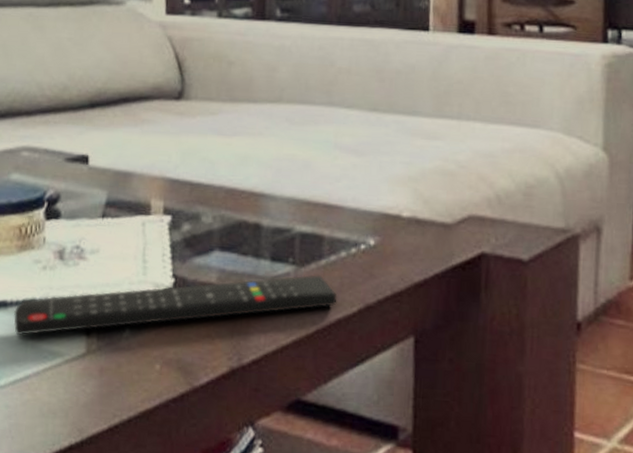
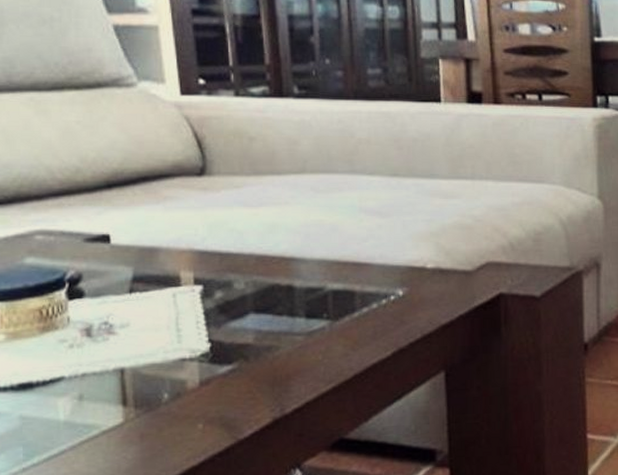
remote control: present [14,275,337,336] -> none [42,326,372,414]

